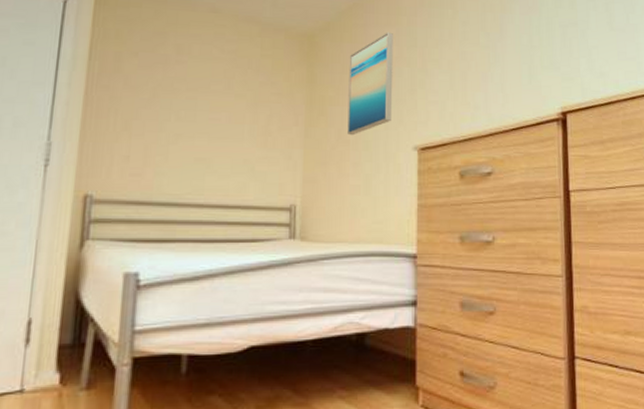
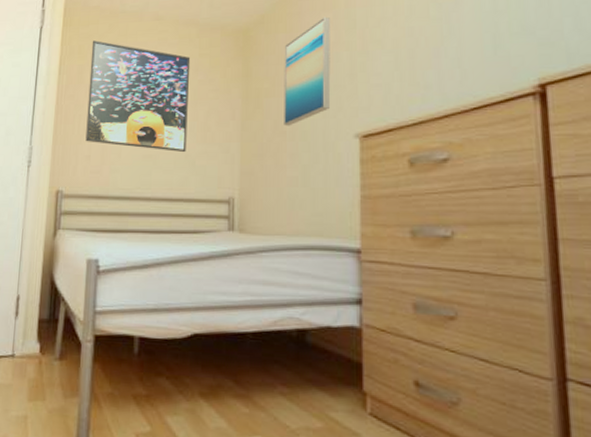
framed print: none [123,26,251,157] -> present [85,40,191,153]

